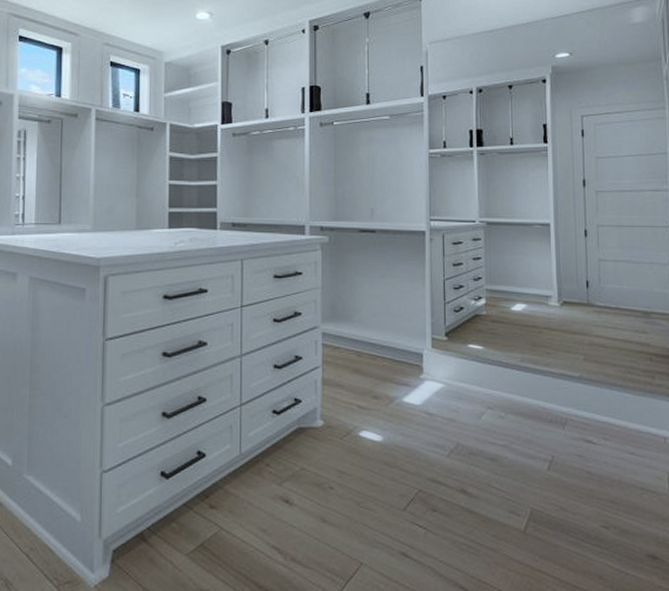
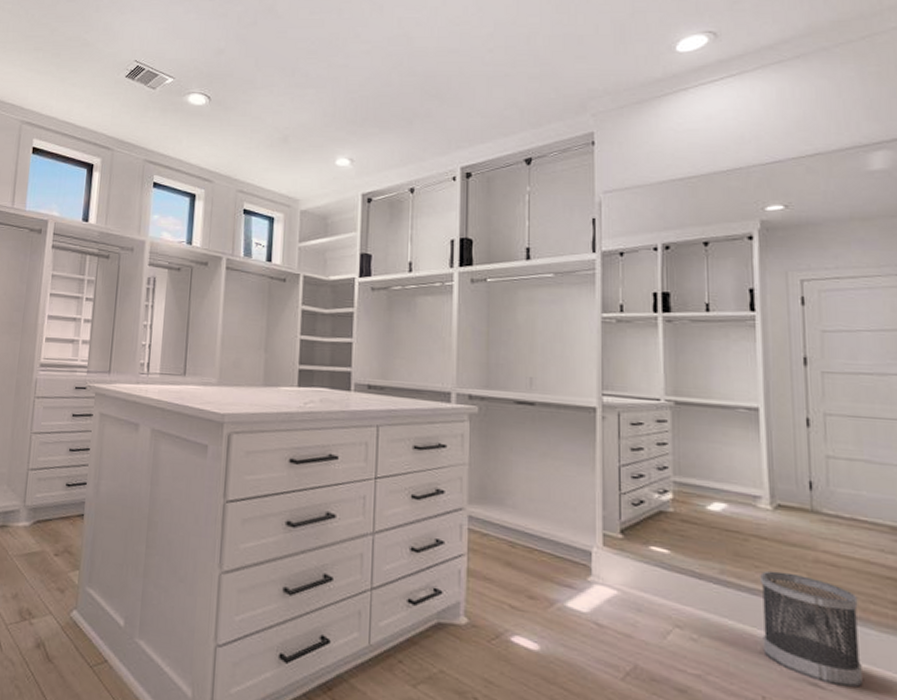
wastebasket: none [551,355,622,441] -> present [760,570,863,688]

